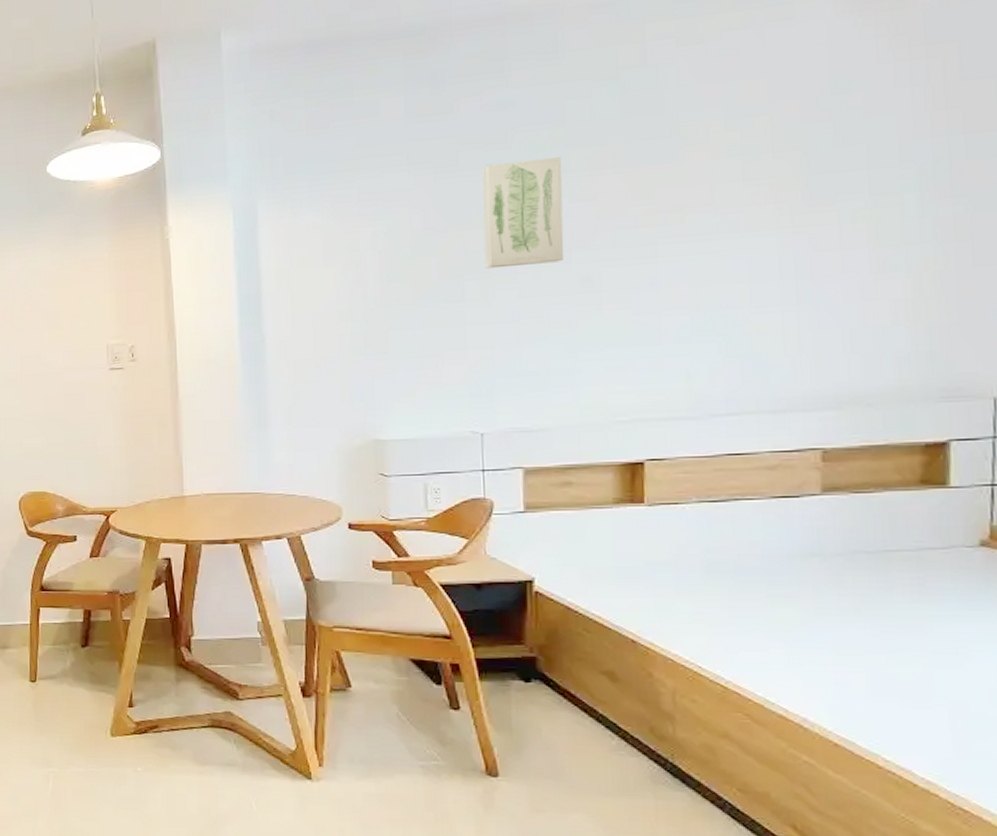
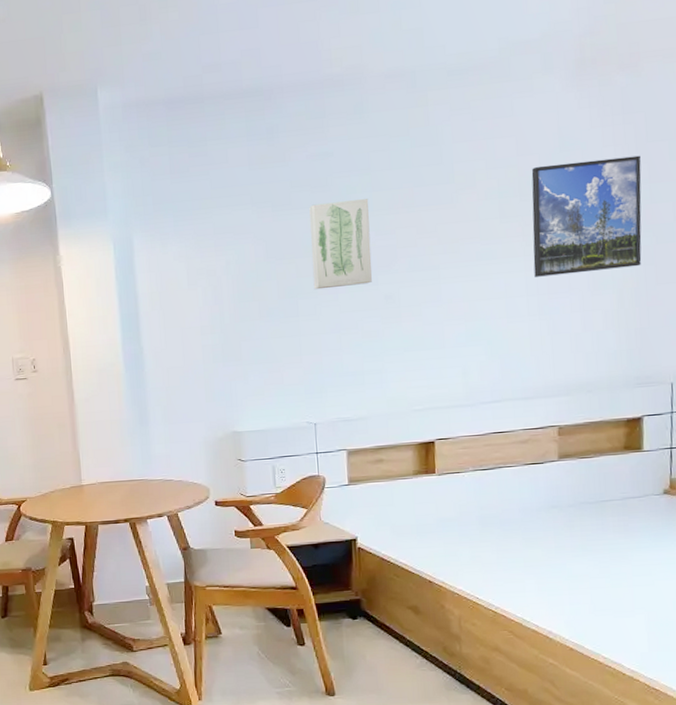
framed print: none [789,97,953,256] -> present [531,155,642,277]

